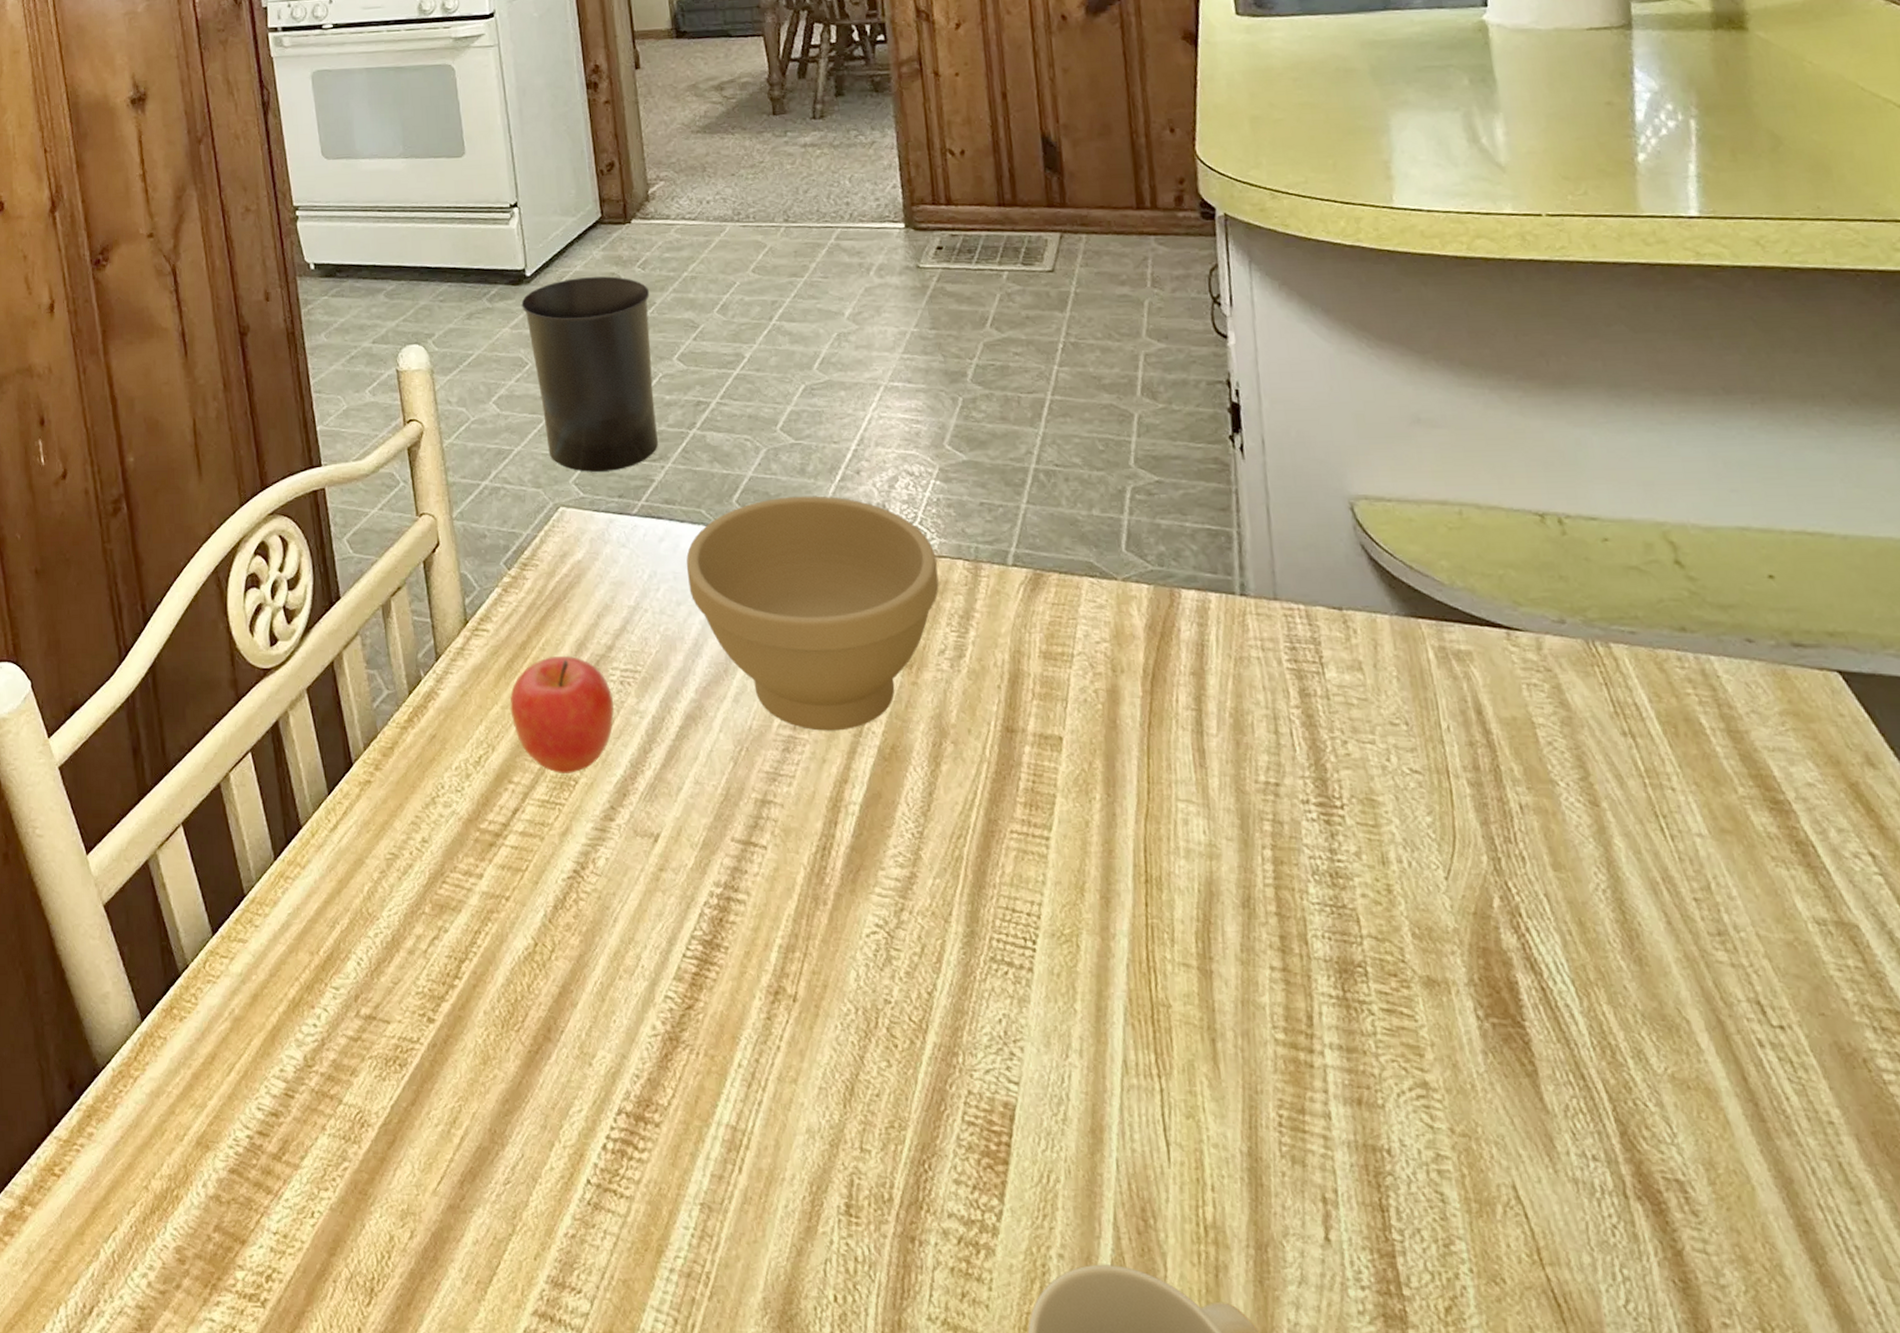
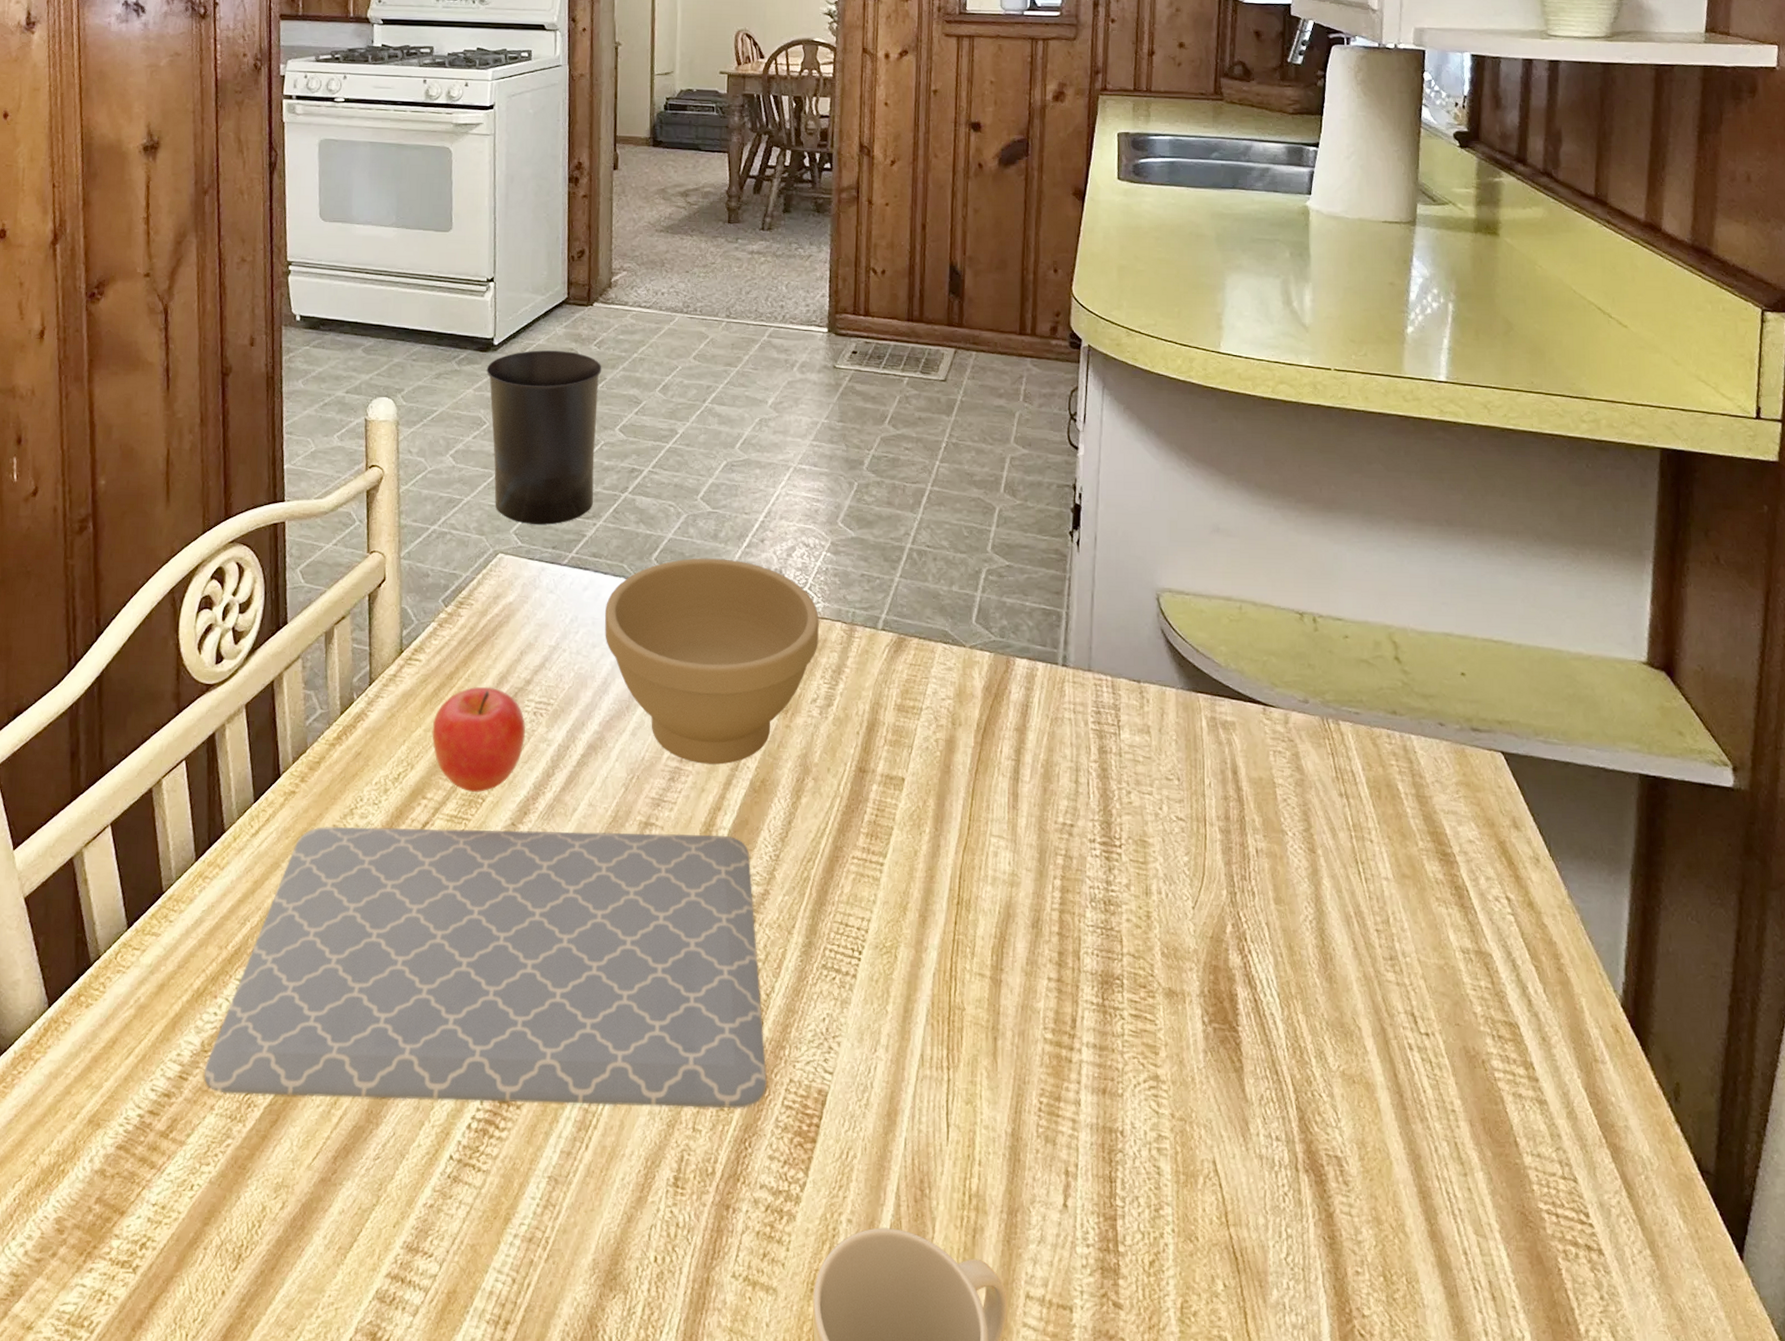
placemat: none [310,811,941,1126] -> present [204,826,767,1109]

